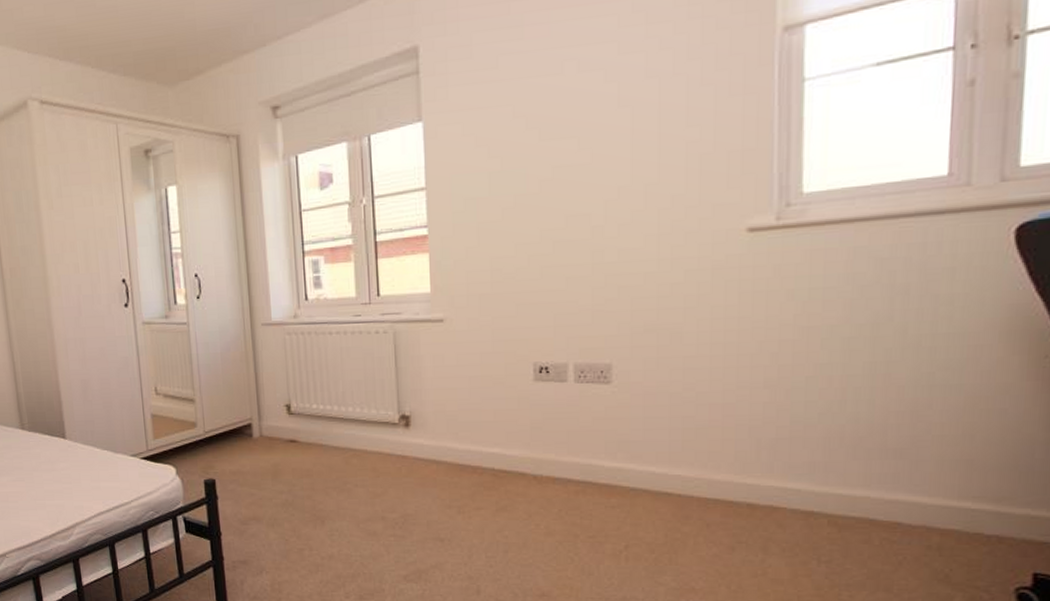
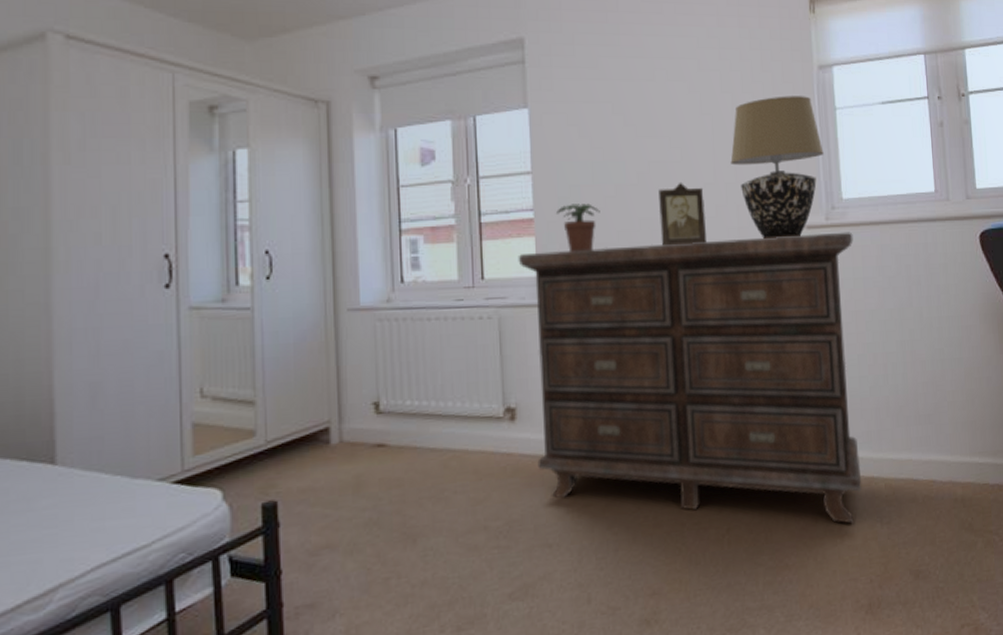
dresser: none [412,233,814,557] -> present [518,232,862,524]
potted plant: none [451,216,497,268] -> present [556,203,600,252]
photo frame: none [563,186,619,258] -> present [659,182,707,246]
table lamp: none [653,68,781,246] -> present [730,96,824,239]

